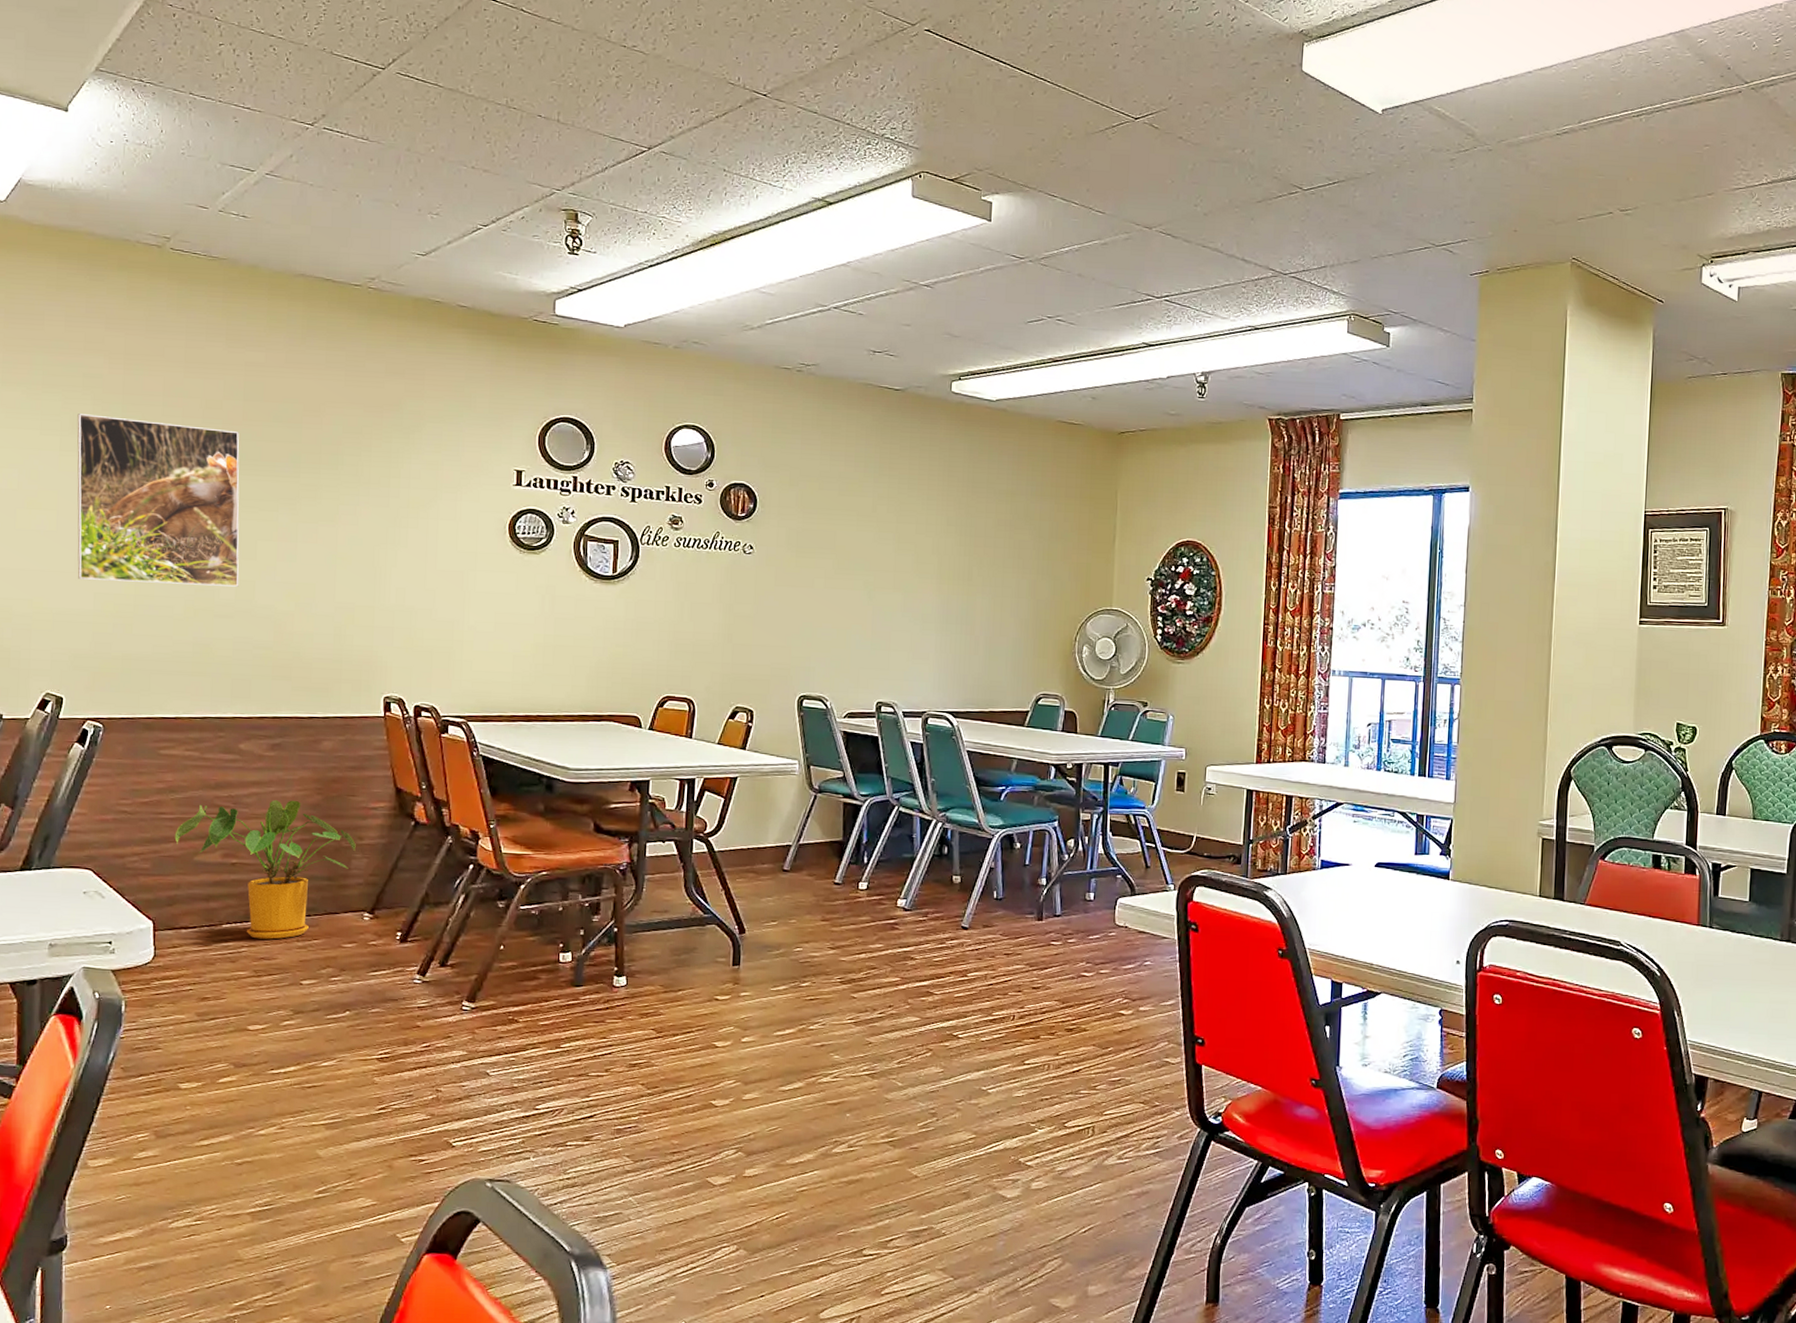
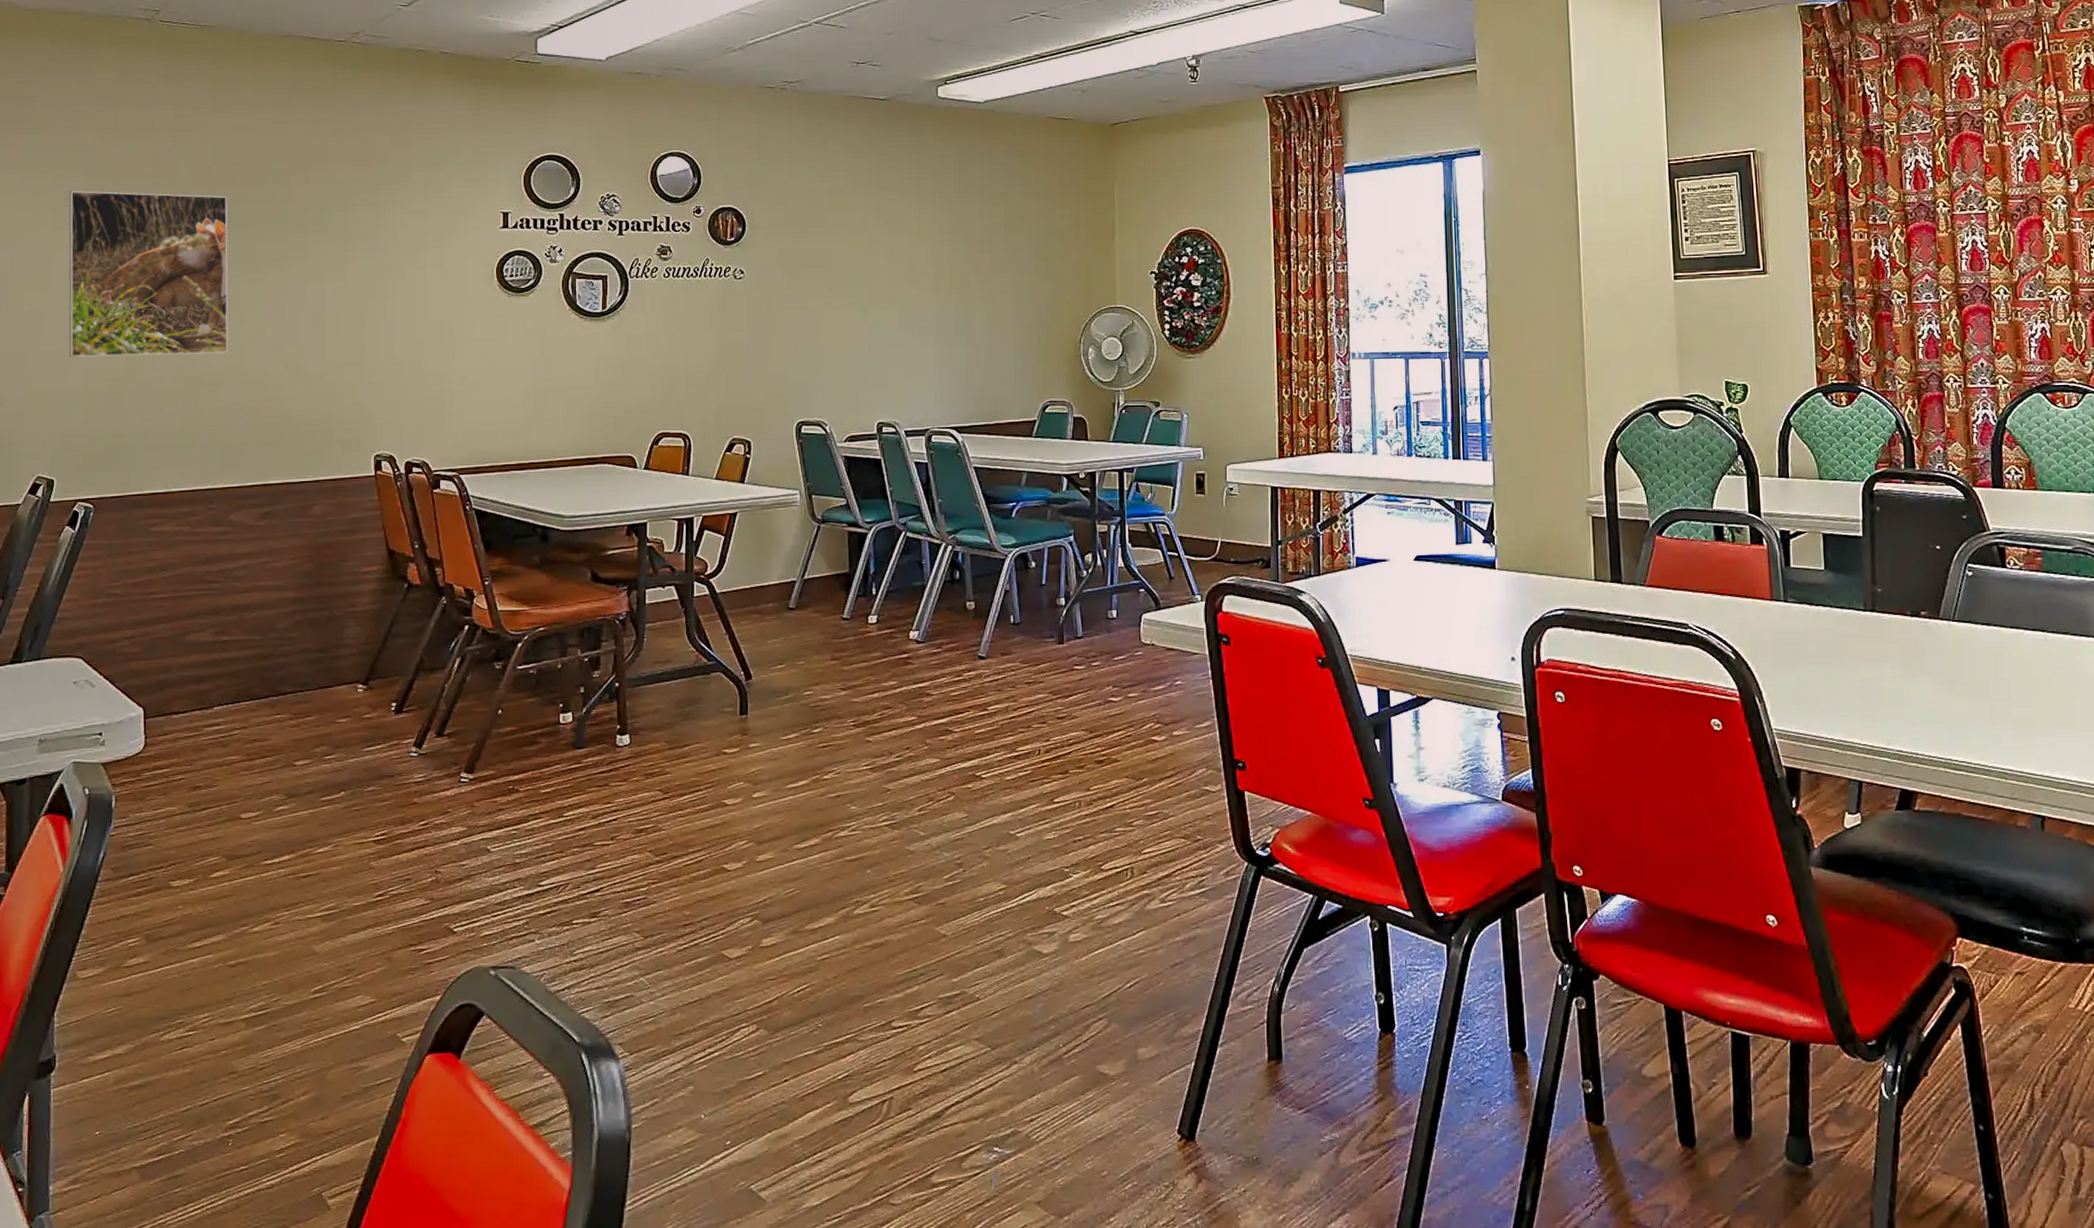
house plant: present [174,800,356,940] -> none [165,570,349,720]

